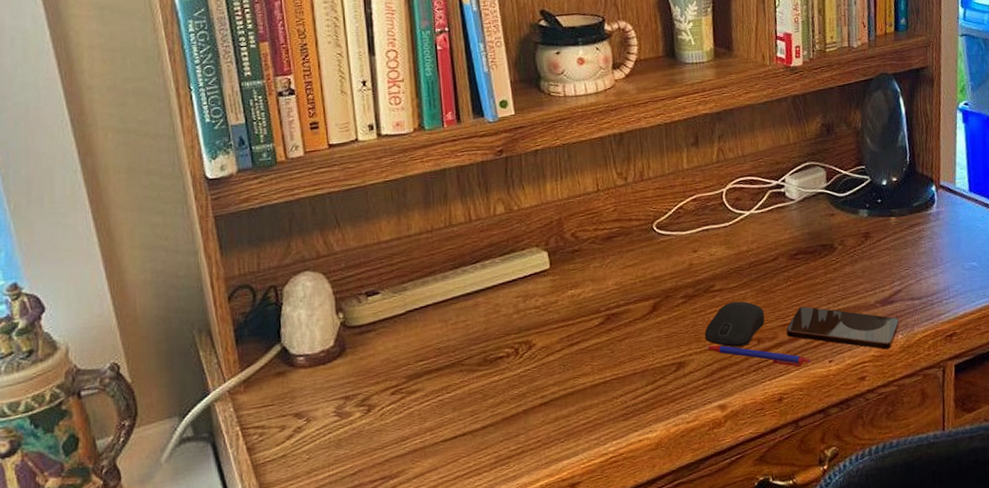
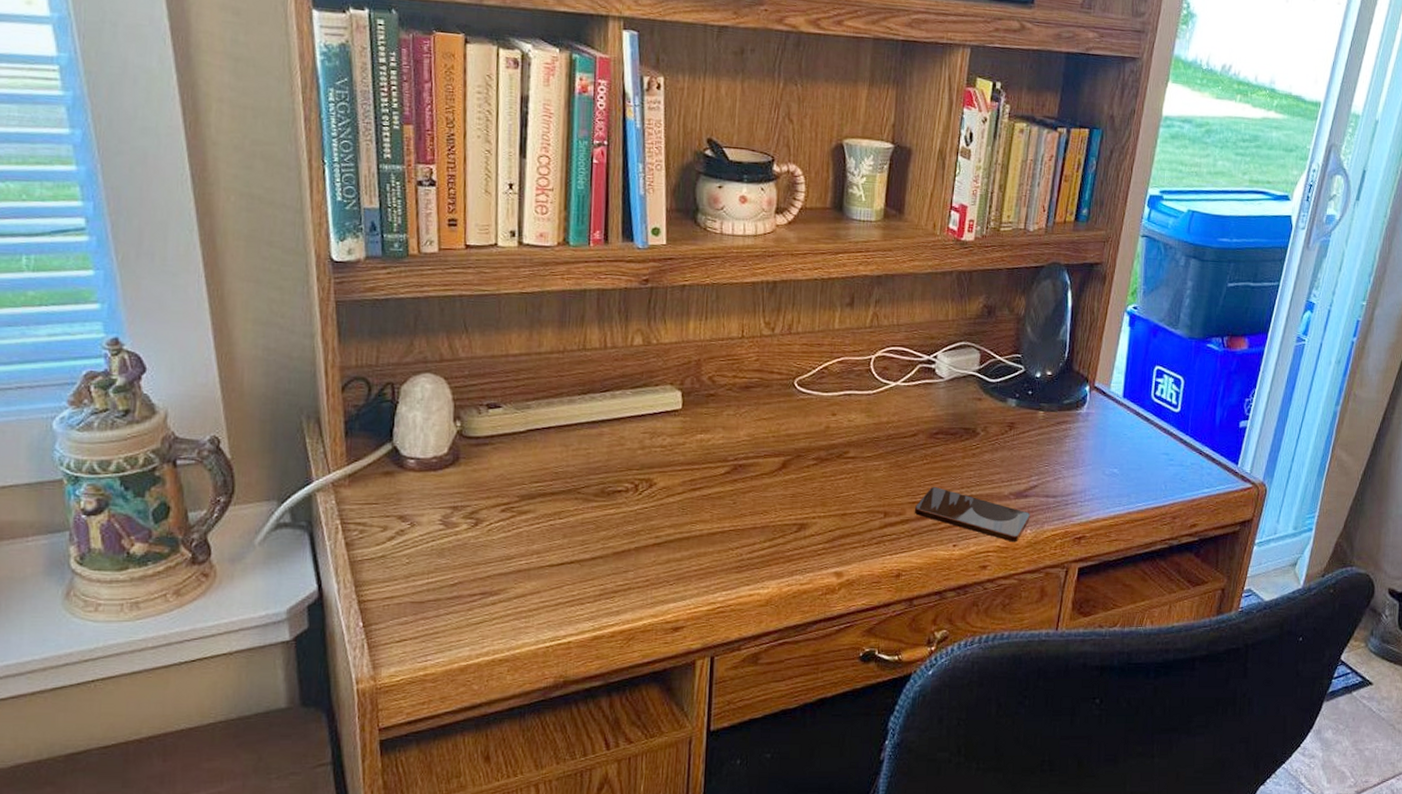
computer mouse: present [704,301,765,347] -> none [831,471,896,517]
pen: present [706,345,811,367] -> none [830,511,936,546]

